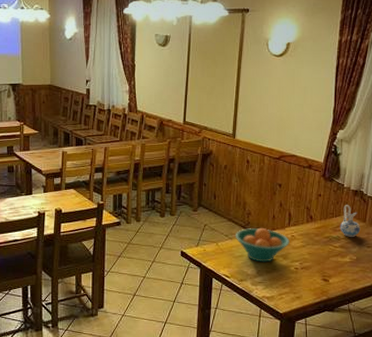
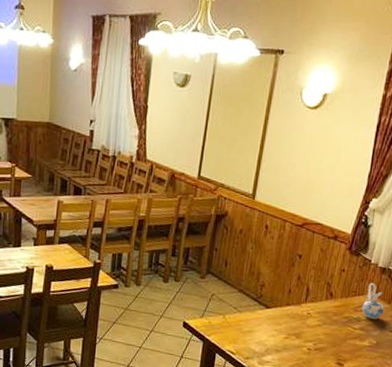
fruit bowl: present [235,227,290,262] -> none [244,301,305,341]

